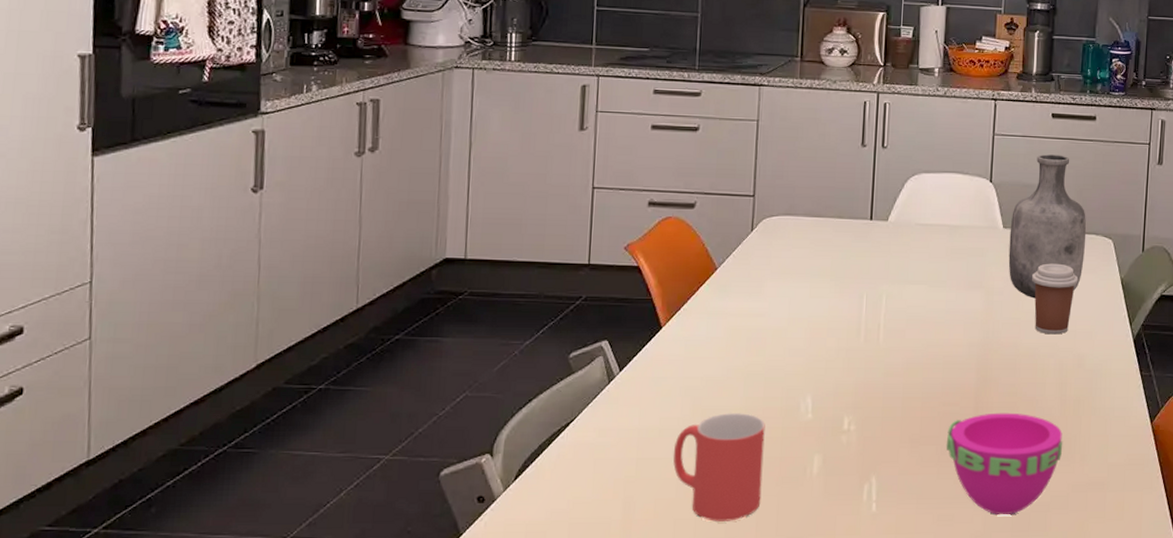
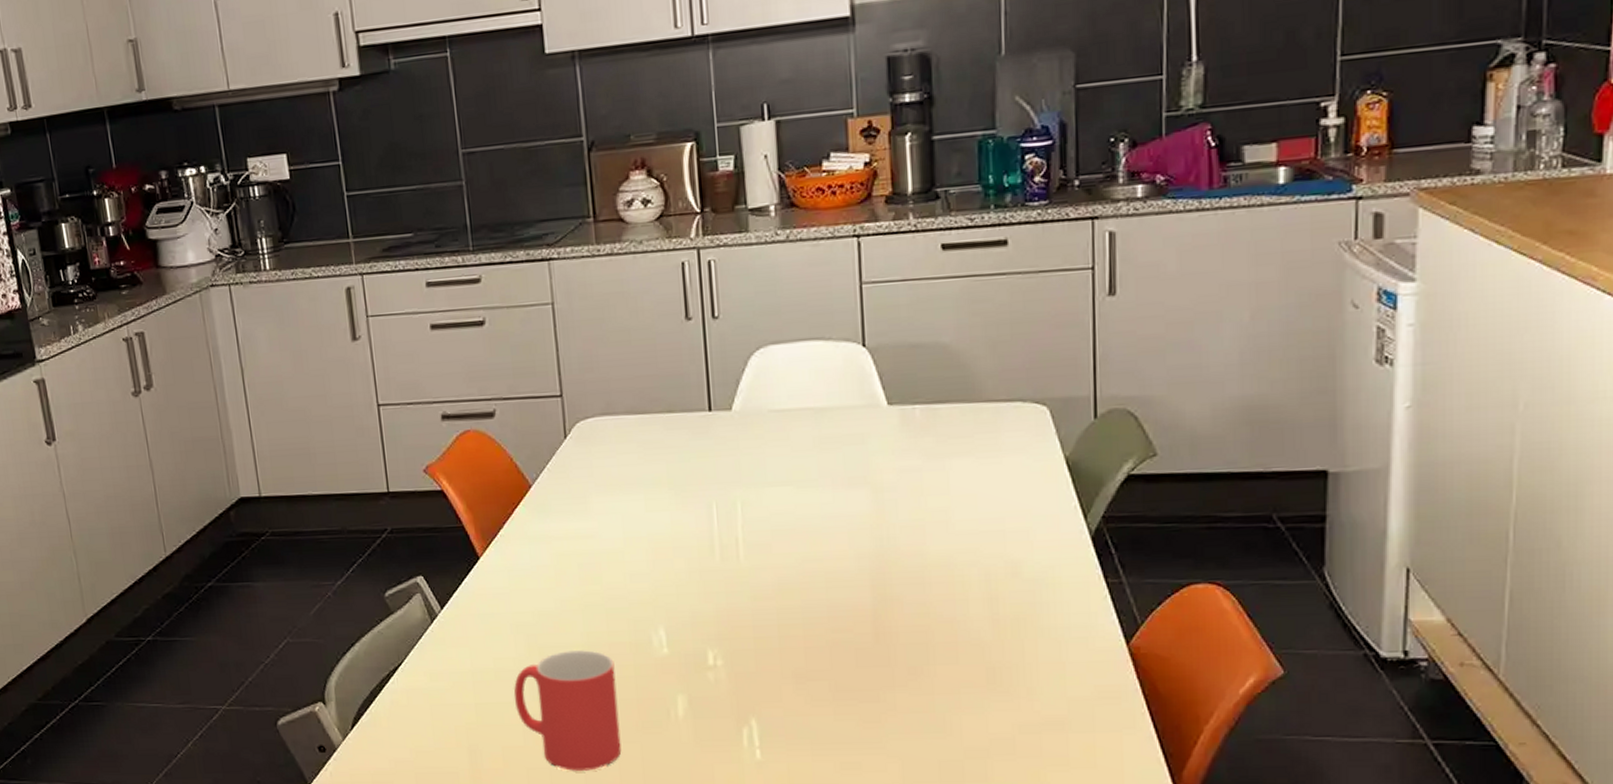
bowl: present [946,412,1063,516] -> none [841,638,1001,763]
vase: present [1008,154,1087,299] -> none [897,299,1008,493]
coffee cup: present [1032,263,1079,335] -> none [935,444,1003,538]

